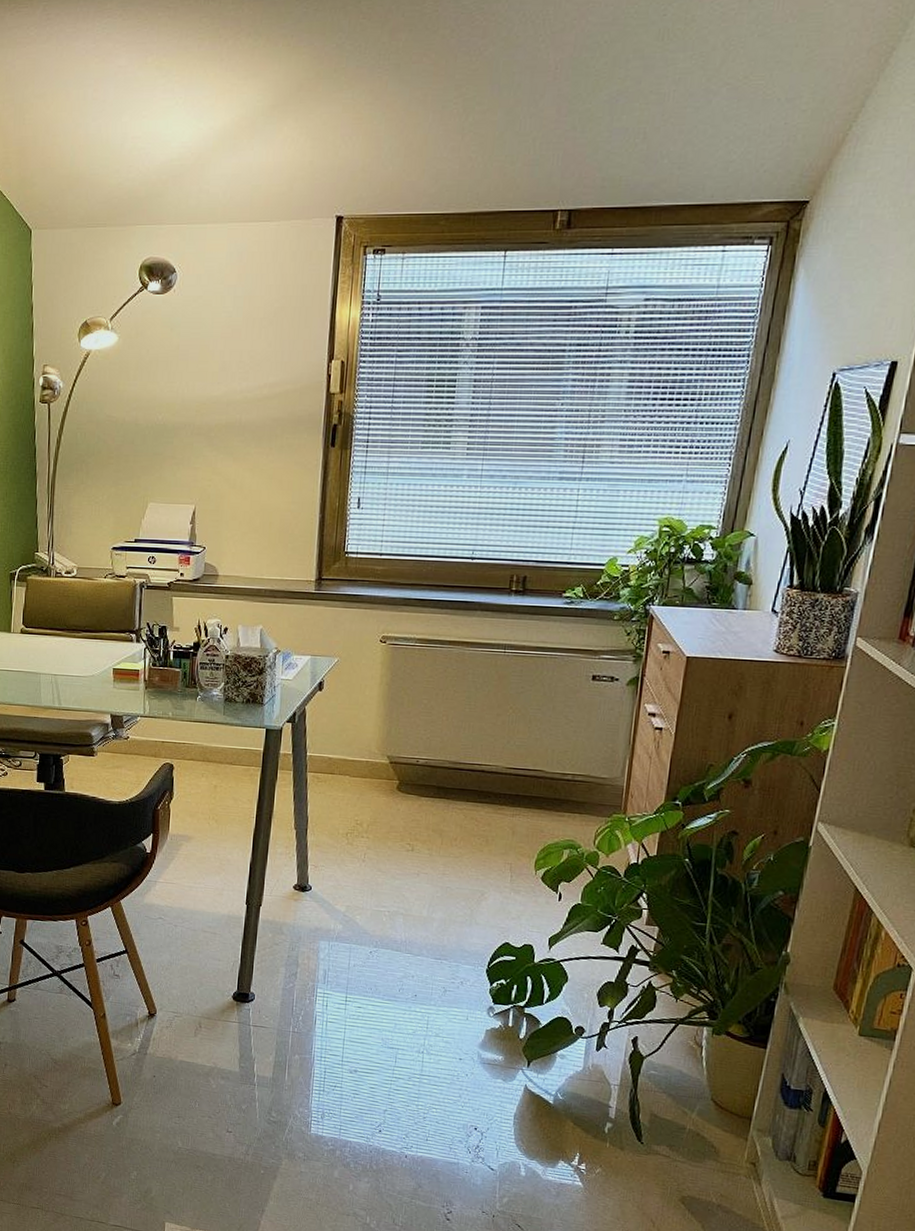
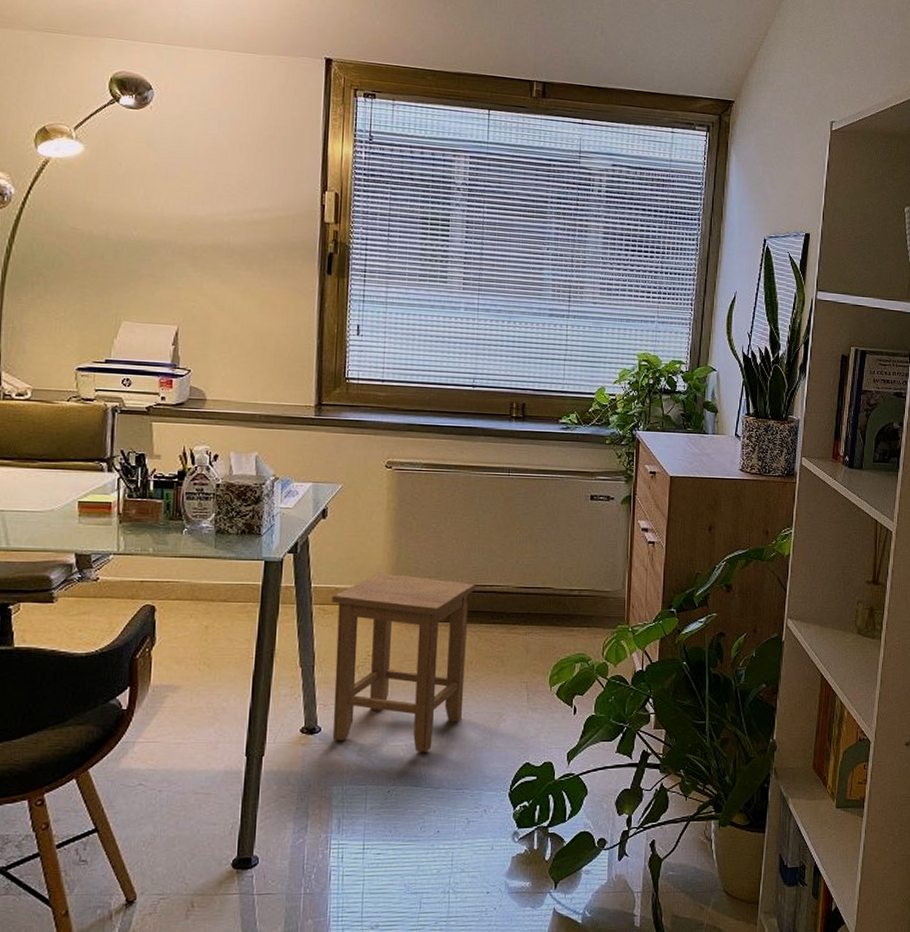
stool: none [322,745,463,921] -> present [332,573,475,752]

